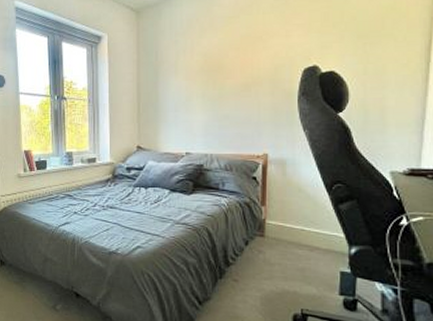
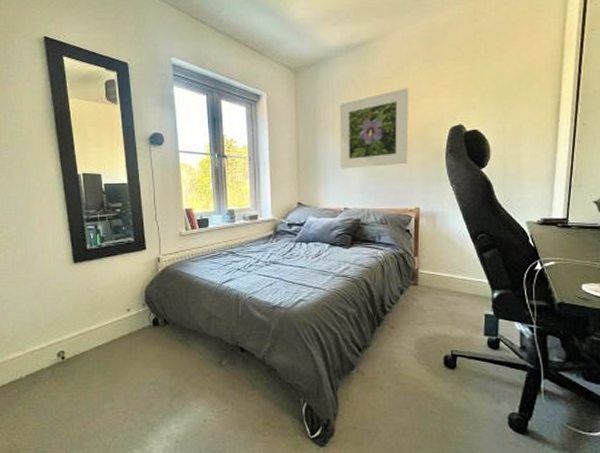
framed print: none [183,27,258,112] -> present [339,88,409,169]

